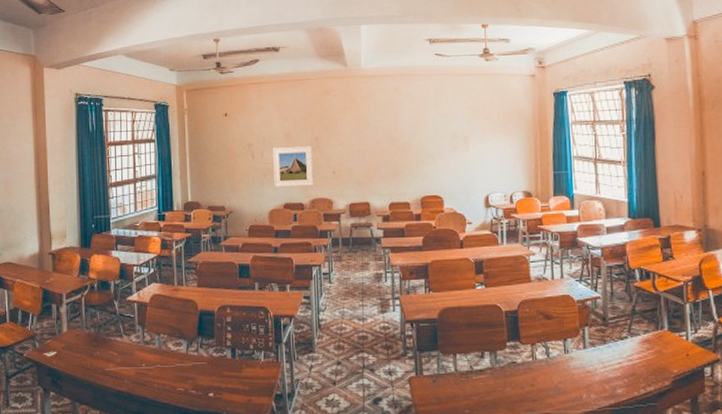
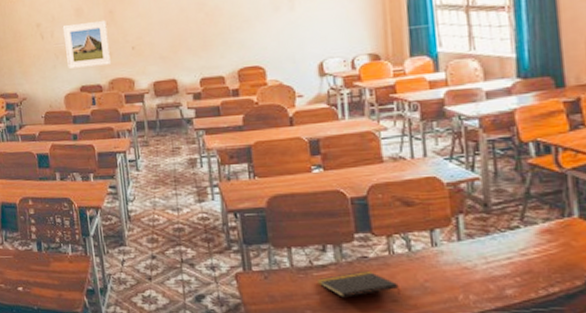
notepad: none [476,374,540,398] -> present [318,270,400,298]

